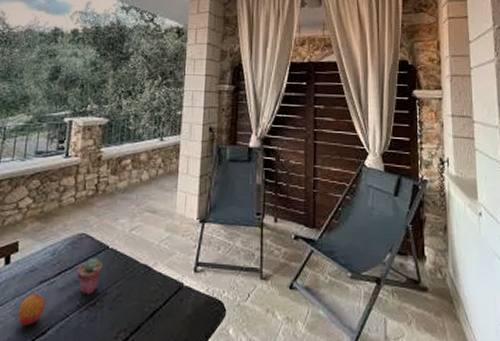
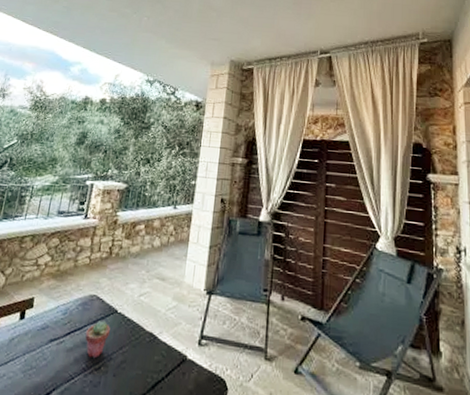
fruit: present [18,293,46,325] -> none [26,351,54,384]

